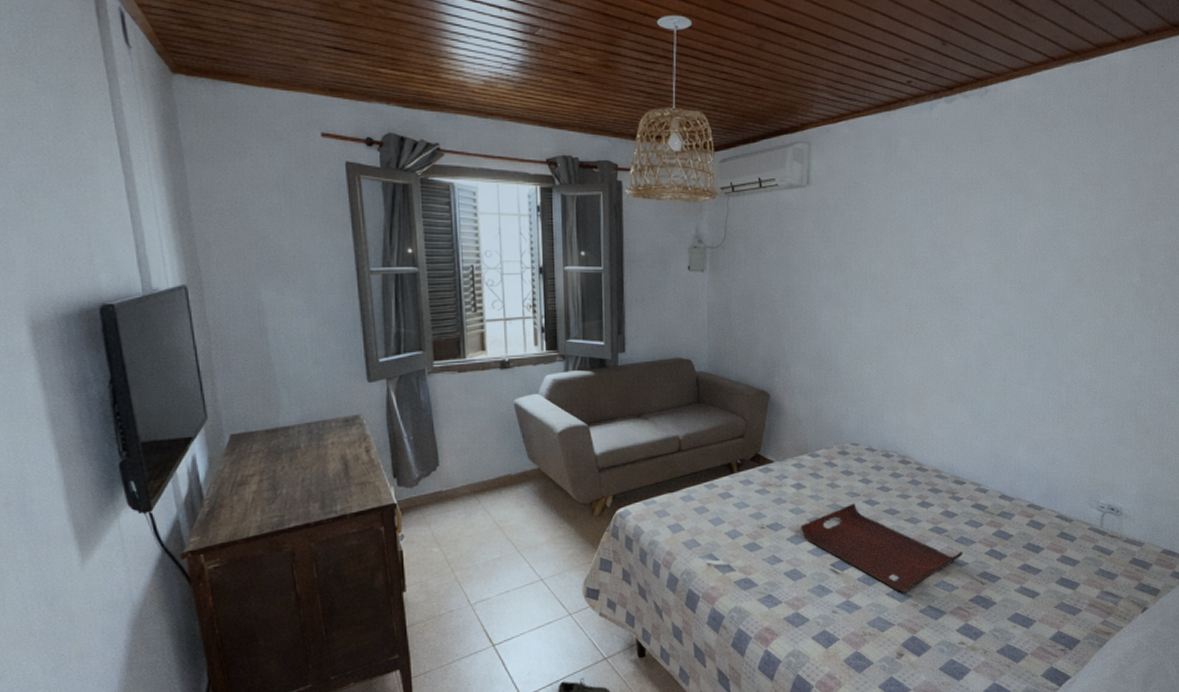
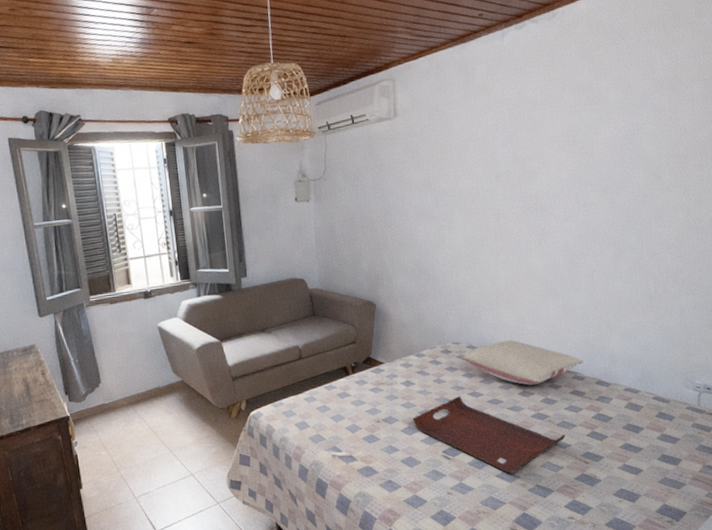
pillow: none [860,444,989,495] -> present [462,339,584,385]

